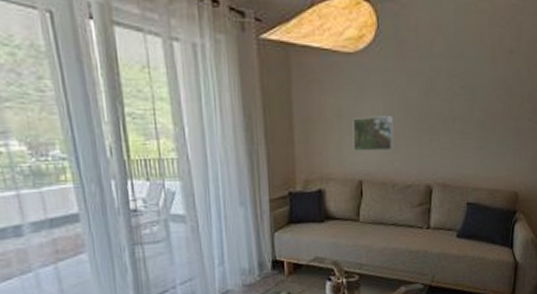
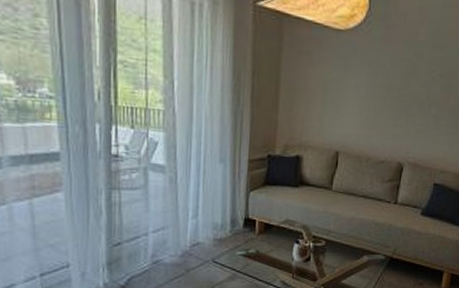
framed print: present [352,116,393,151] -> none [333,91,374,126]

